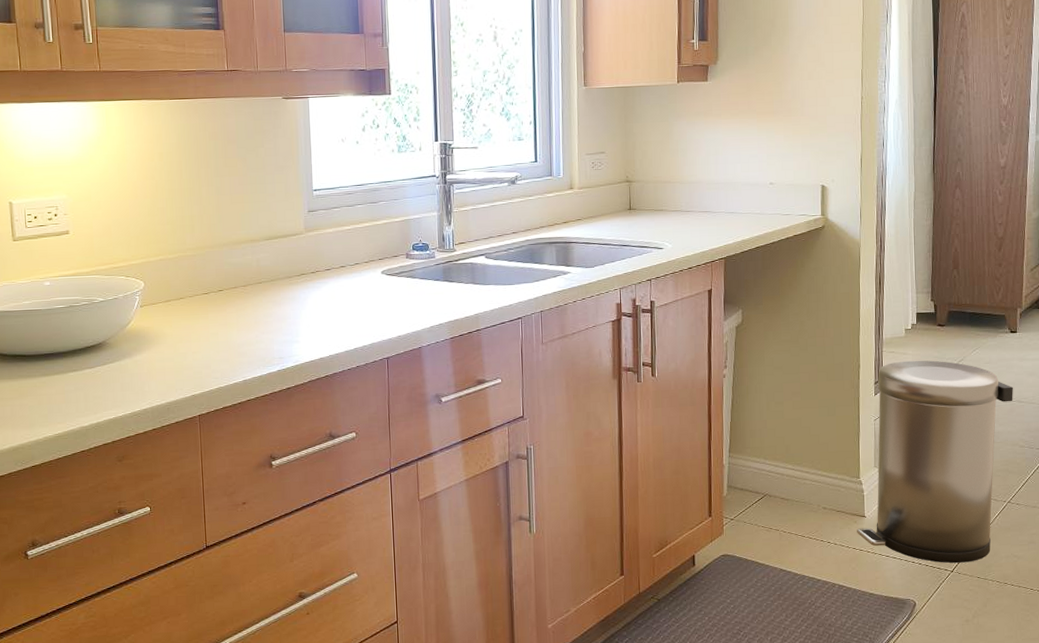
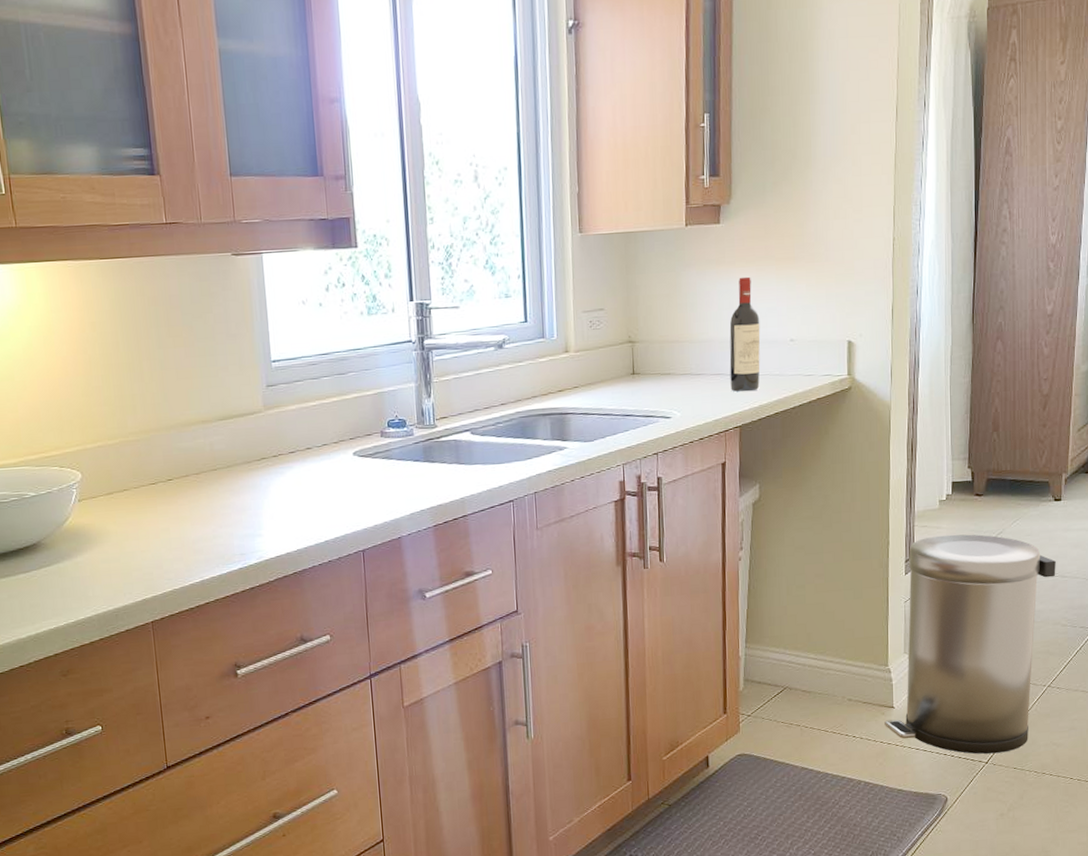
wine bottle: none [715,127,743,228] -> present [729,276,761,393]

